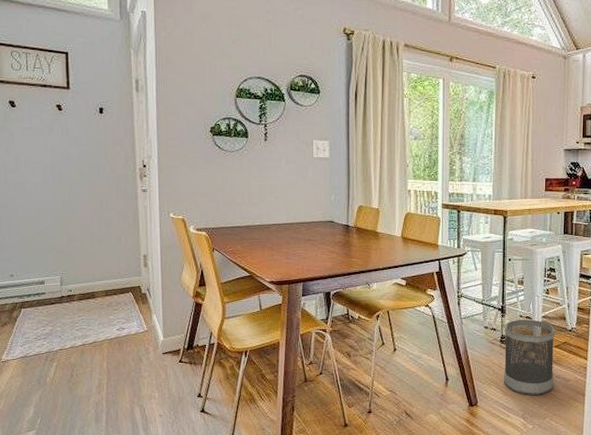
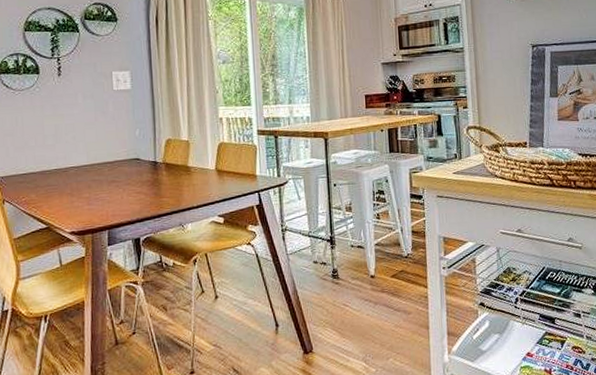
wastebasket: present [504,319,555,395] -> none [335,248,394,334]

